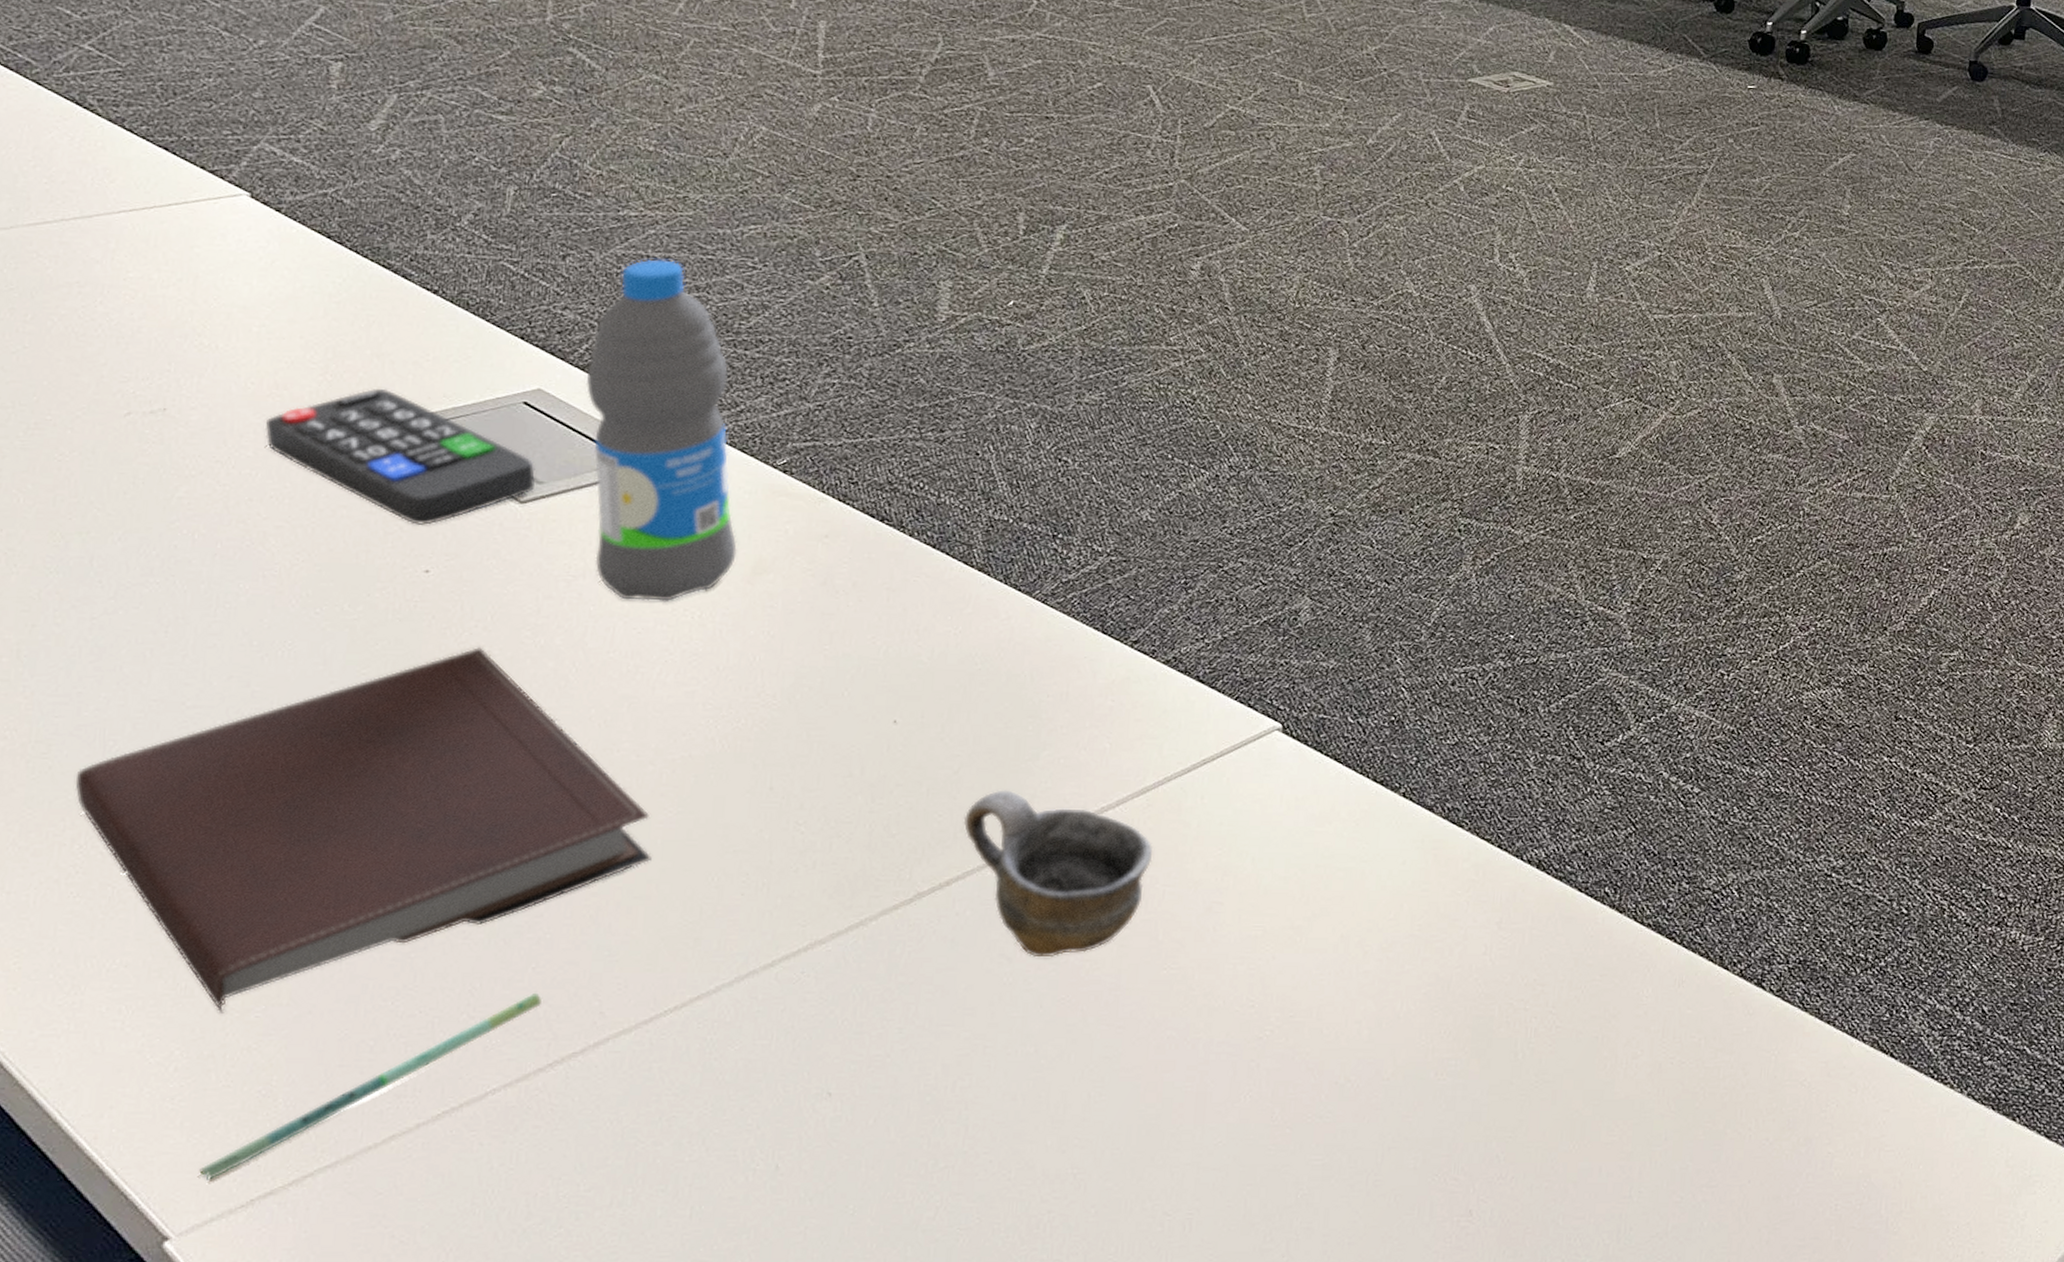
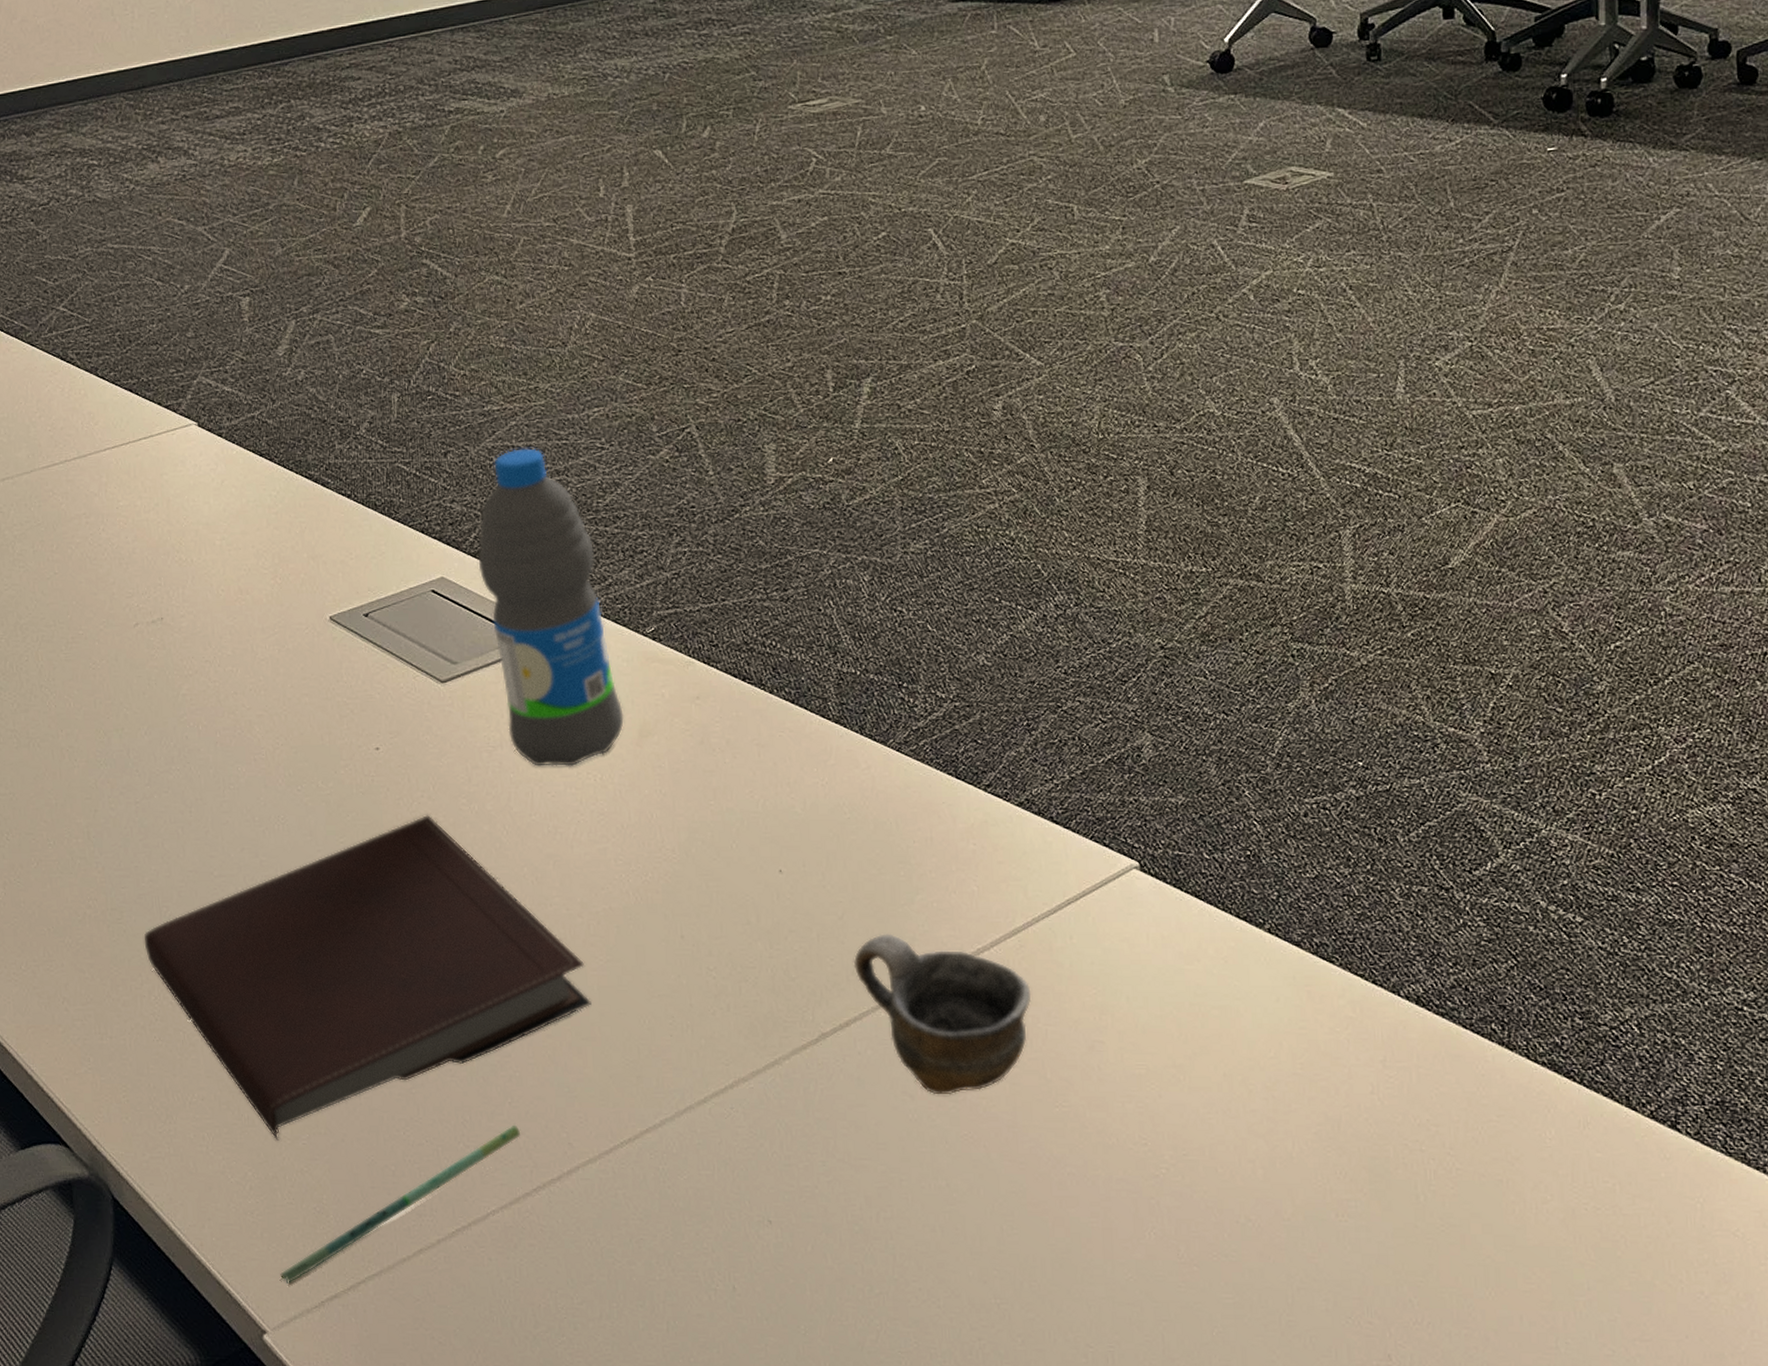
remote control: present [264,388,536,525] -> none [237,586,452,707]

